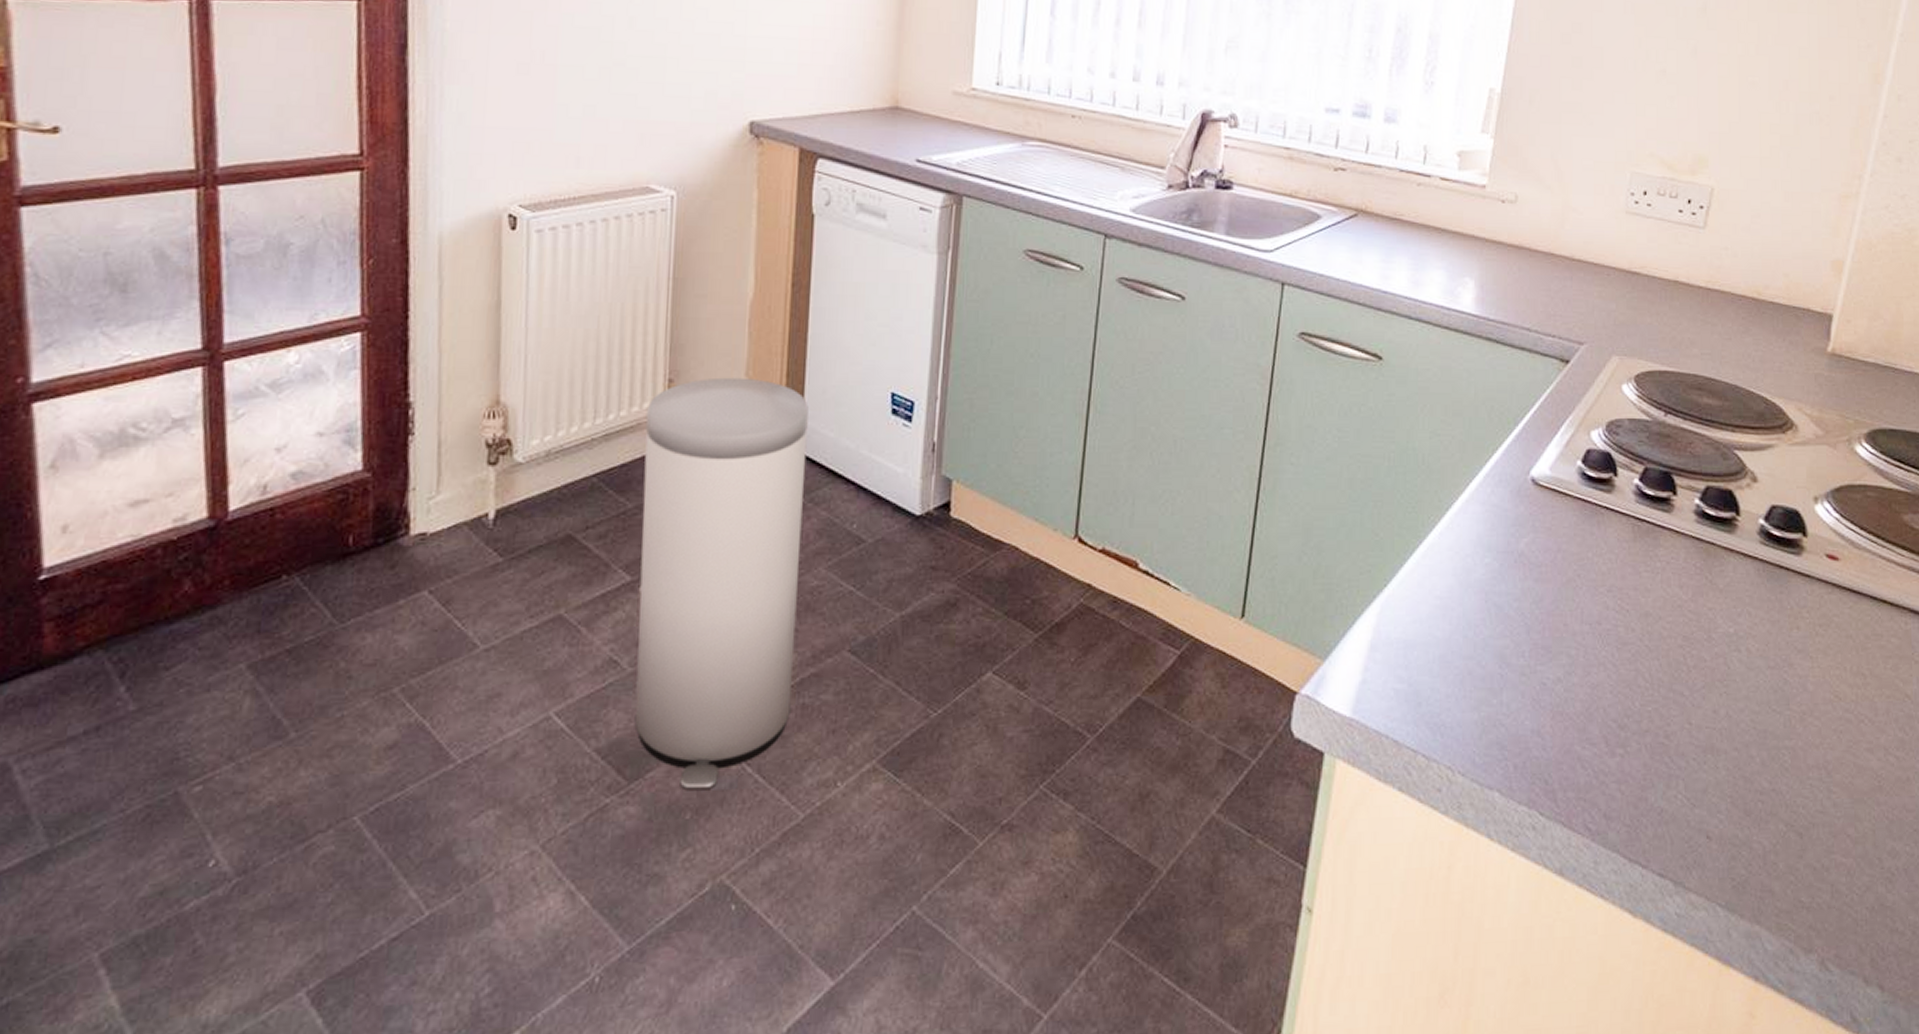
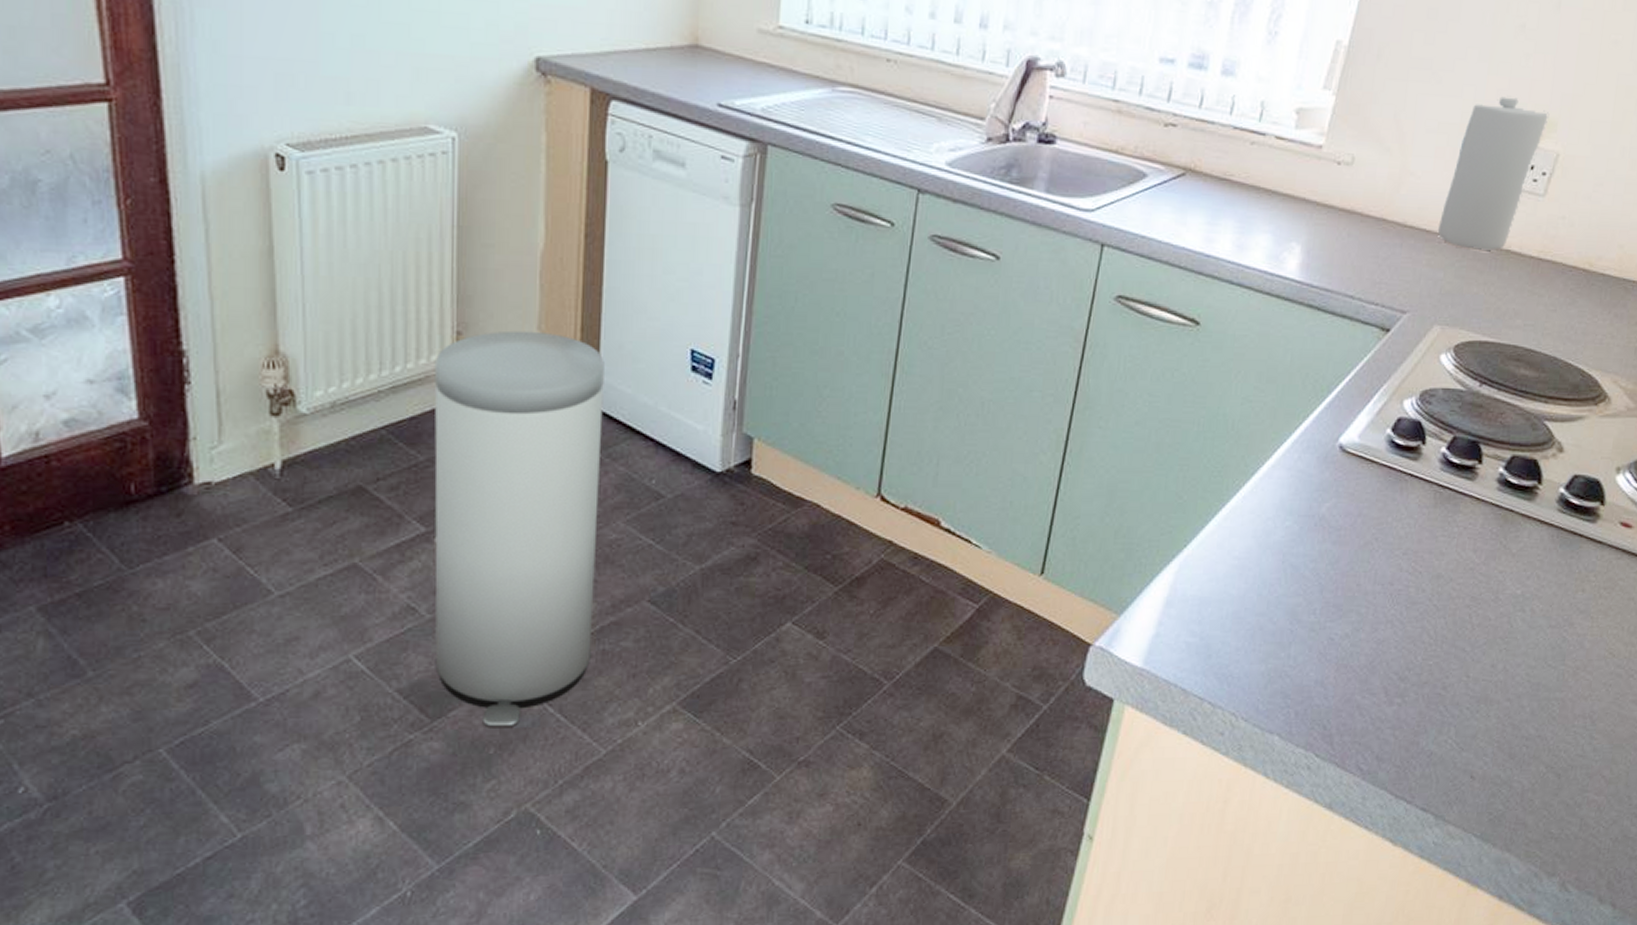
paper towel holder: none [1605,135,1699,281] -> present [1437,95,1550,251]

